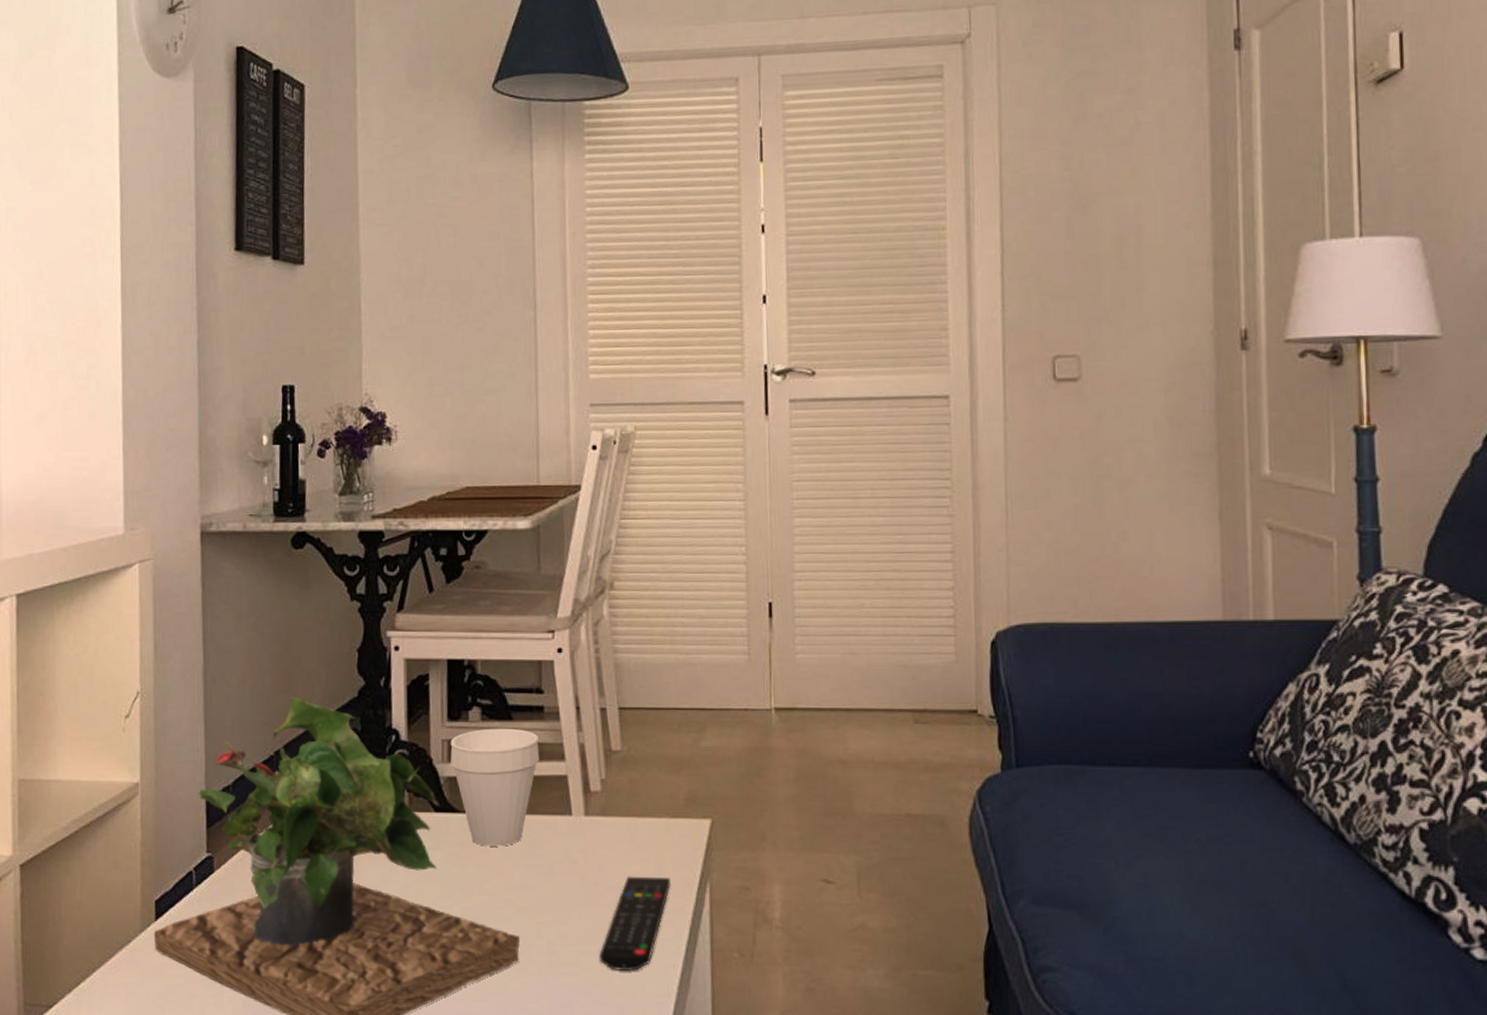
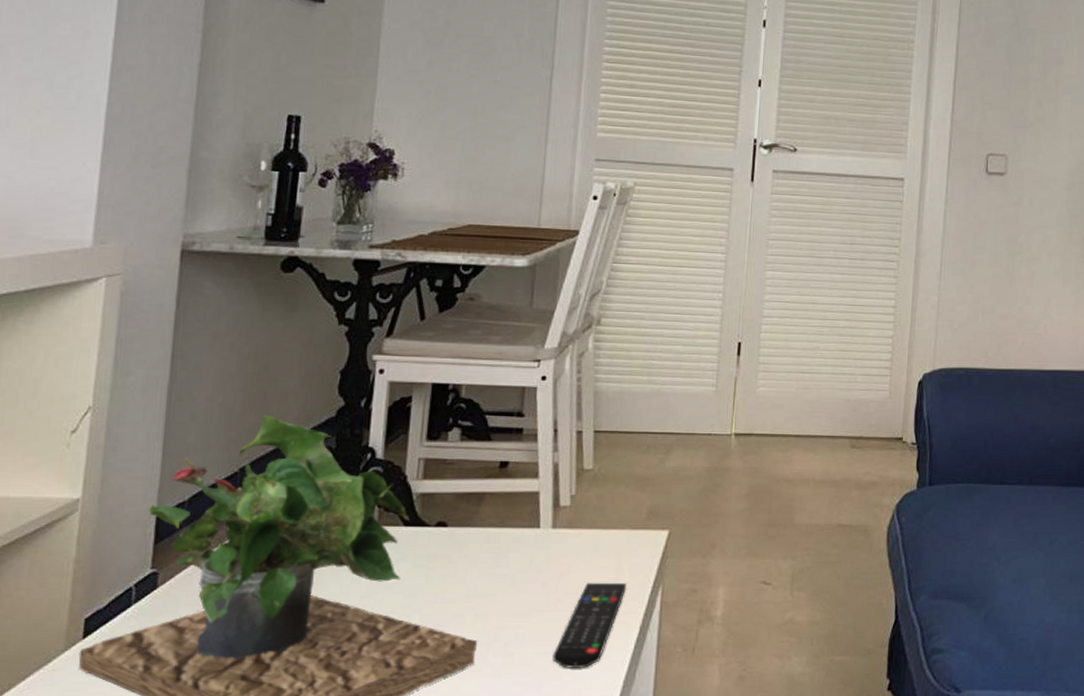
cup: present [450,728,539,846] -> none [425,448,515,558]

